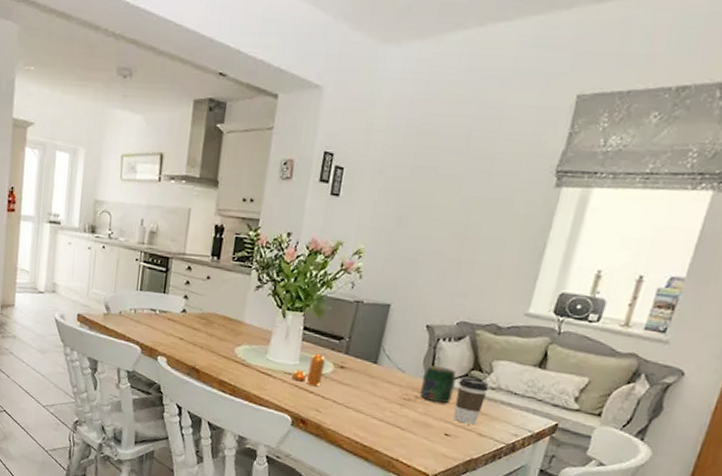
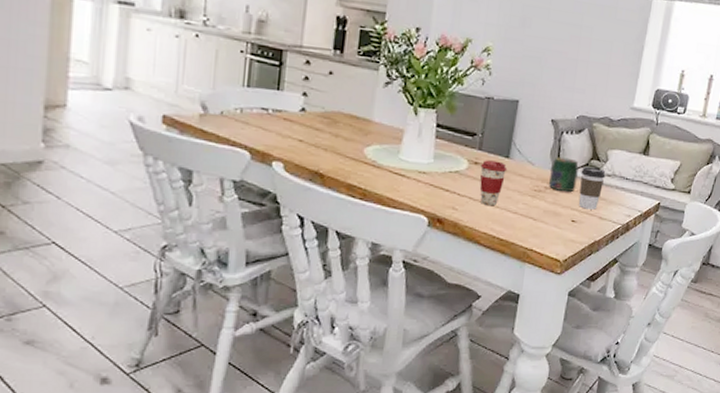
pepper shaker: present [291,353,325,387] -> none [426,151,460,184]
coffee cup: none [344,364,375,412] -> present [479,160,508,206]

